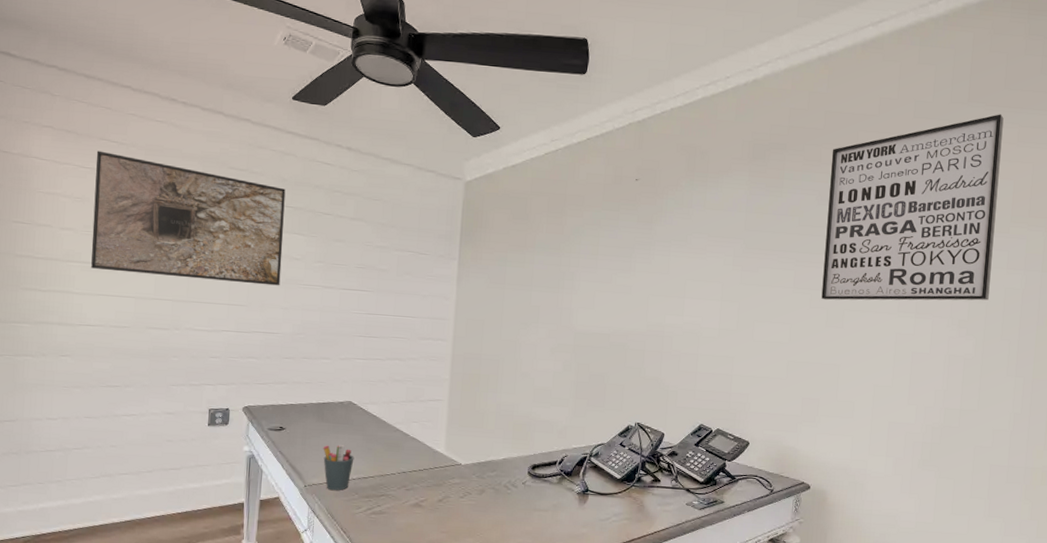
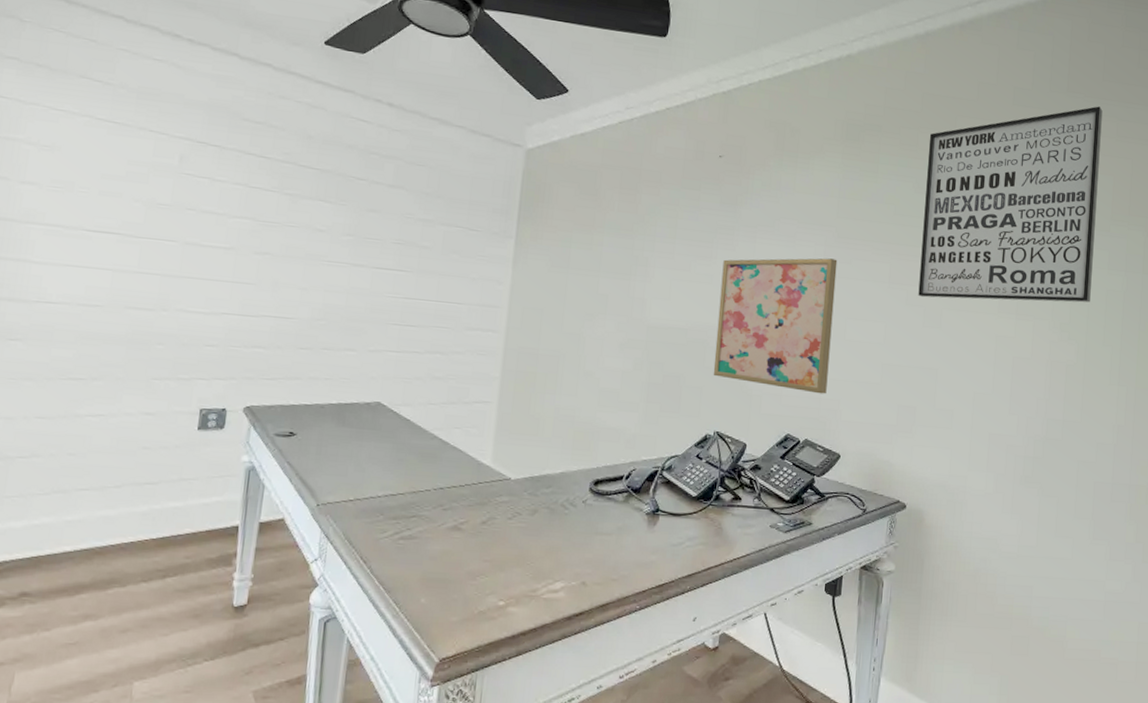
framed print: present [91,150,286,286] -> none [57,90,311,262]
pen holder: present [323,445,354,490] -> none [342,454,381,510]
wall art: none [633,267,745,389] -> present [713,258,838,394]

